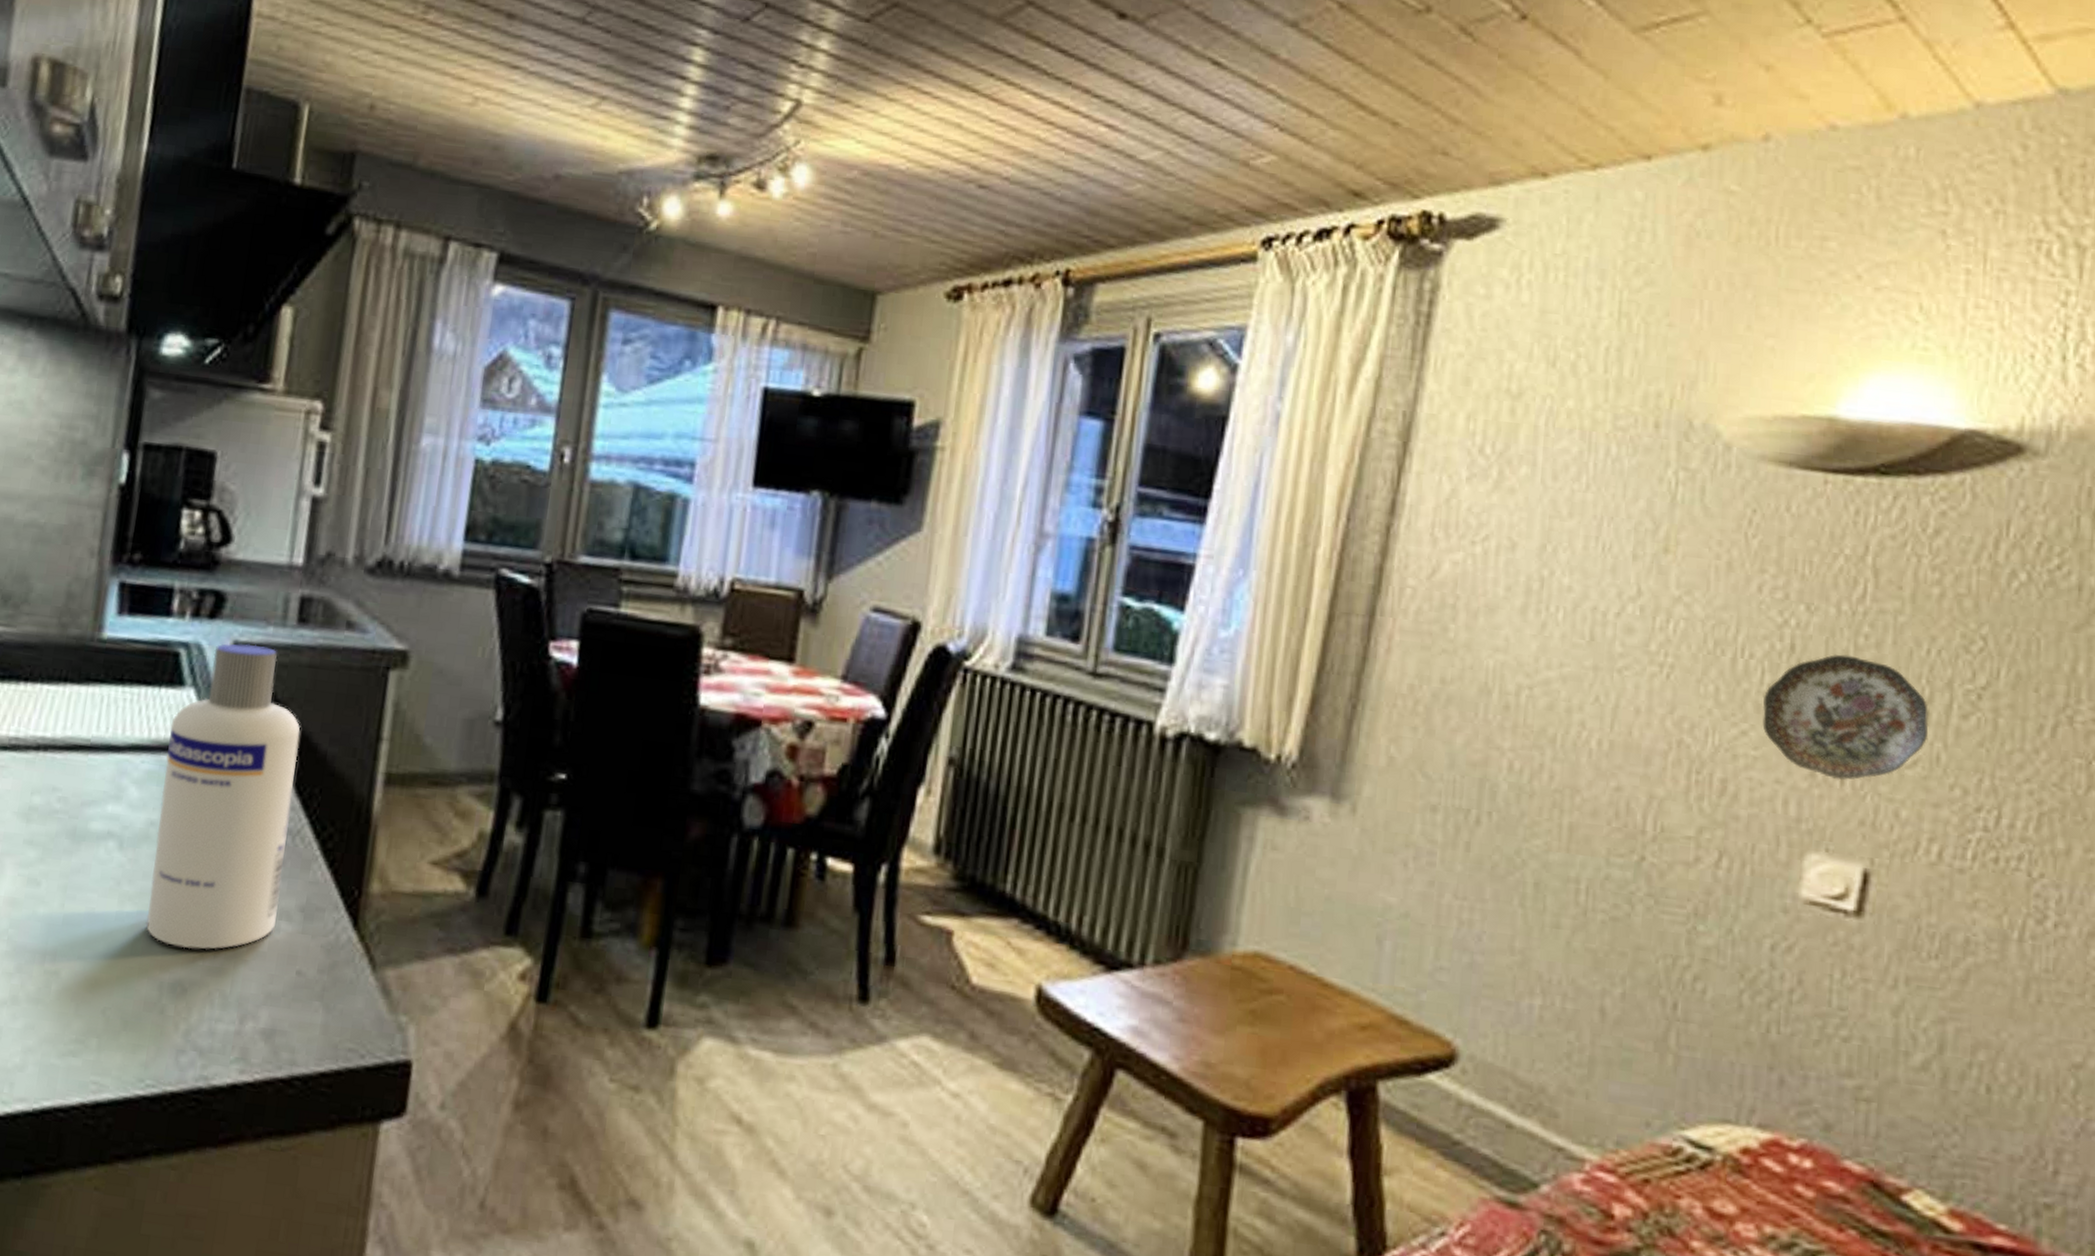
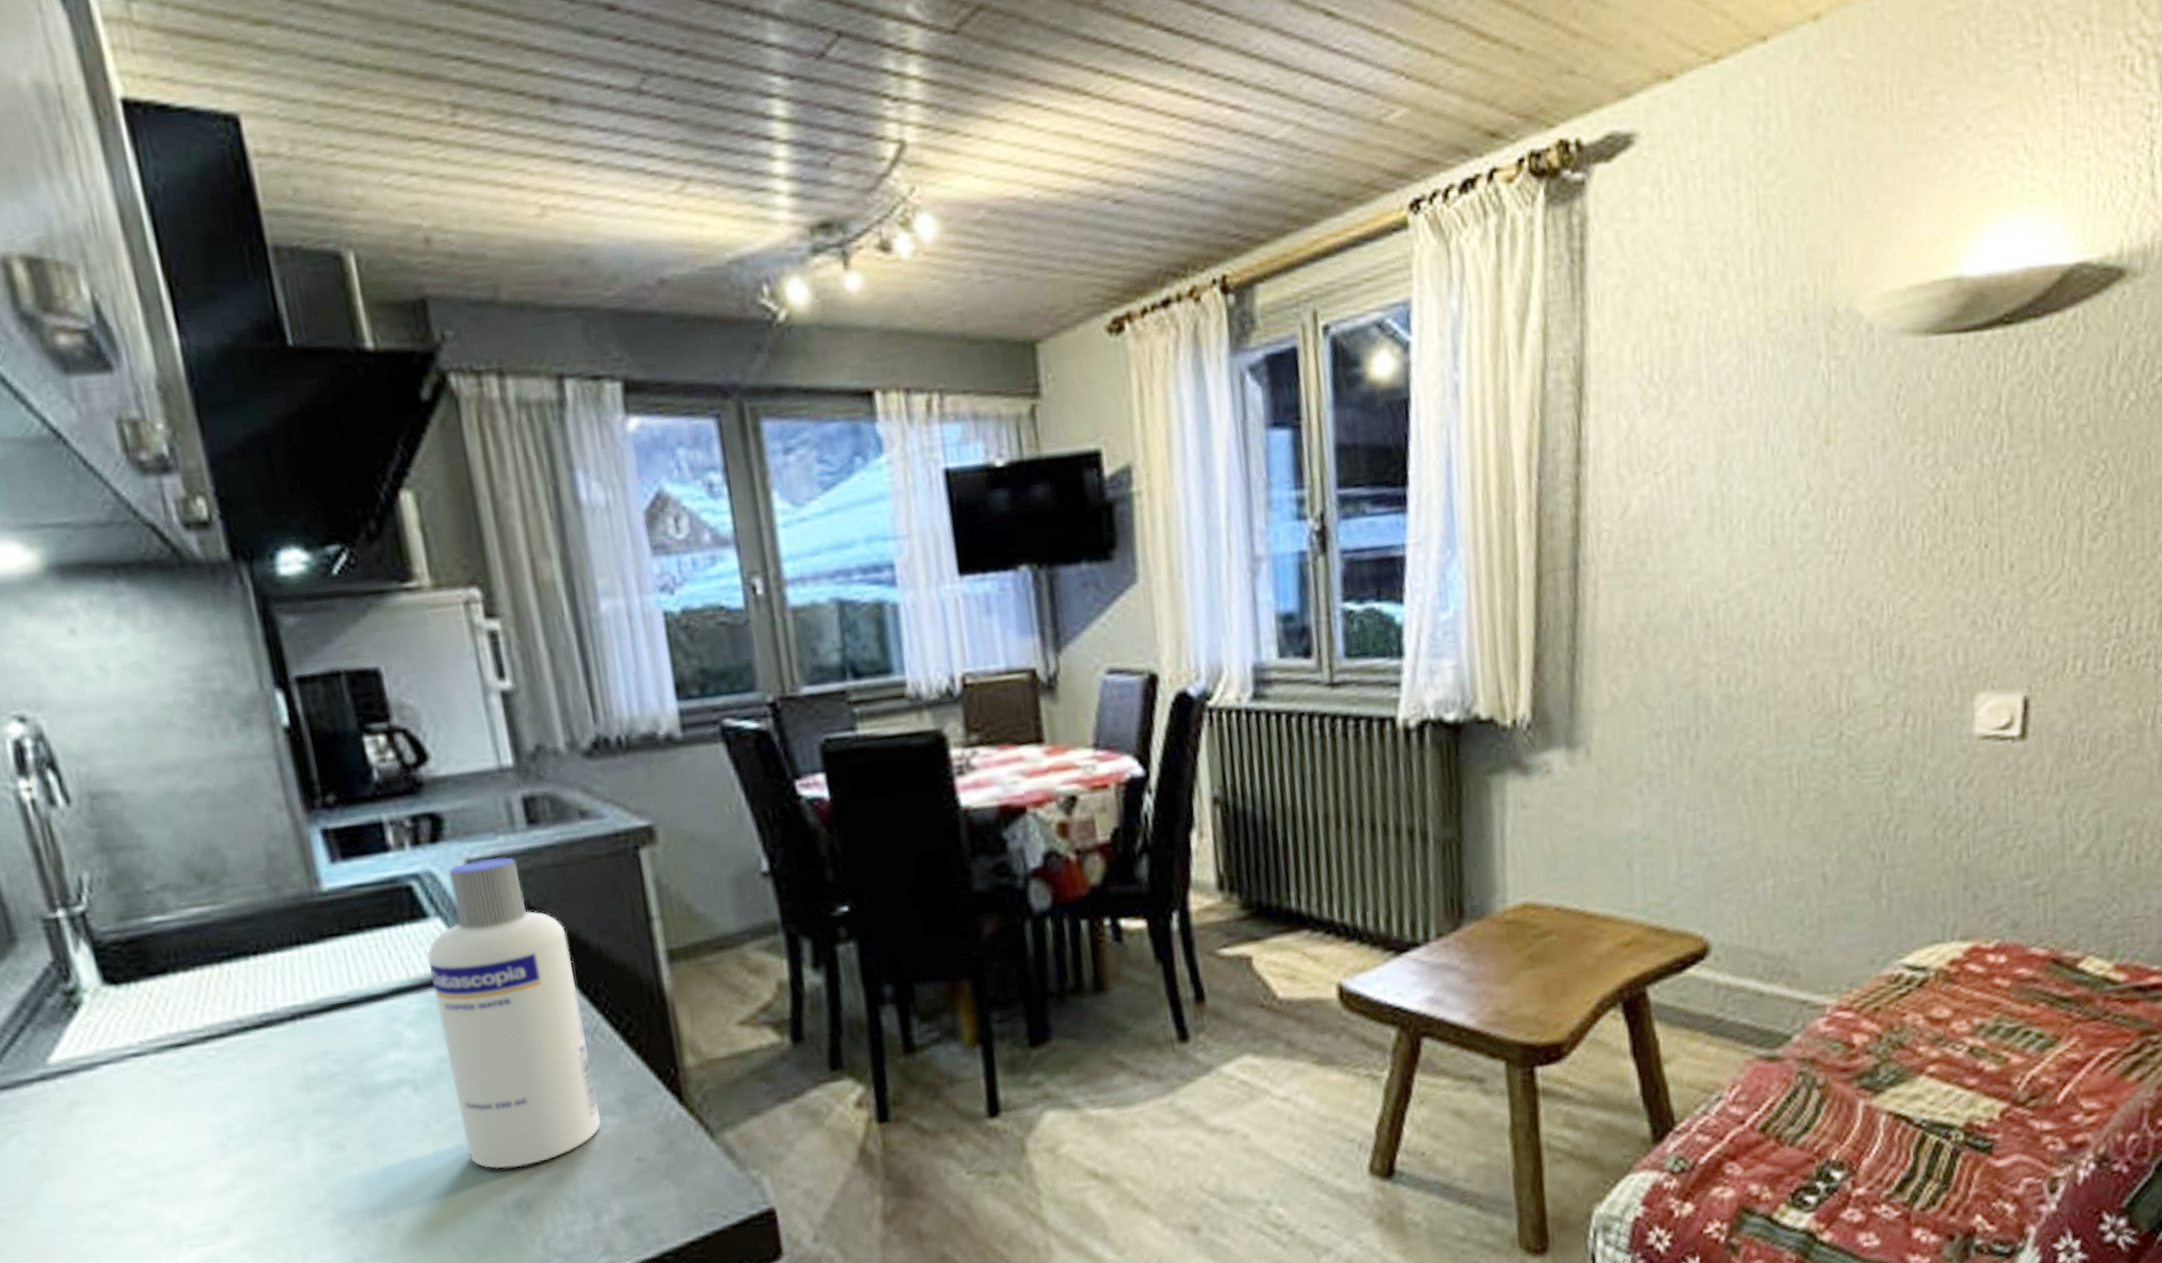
decorative plate: present [1762,653,1929,781] -> none [1925,504,2066,623]

